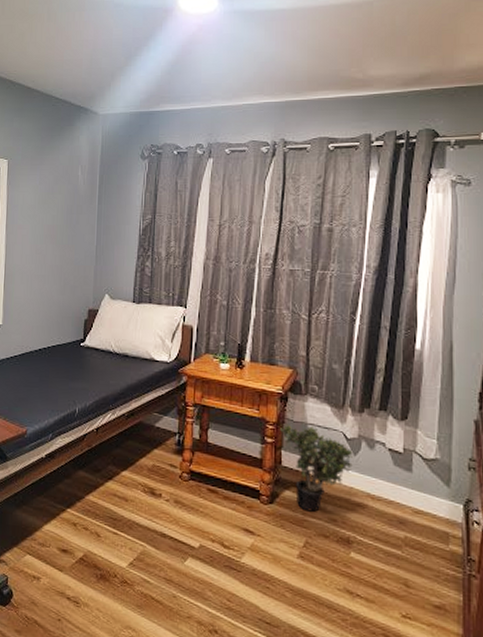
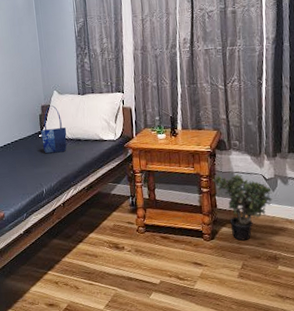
shopping bag: none [83,311,114,368] -> present [41,105,67,154]

